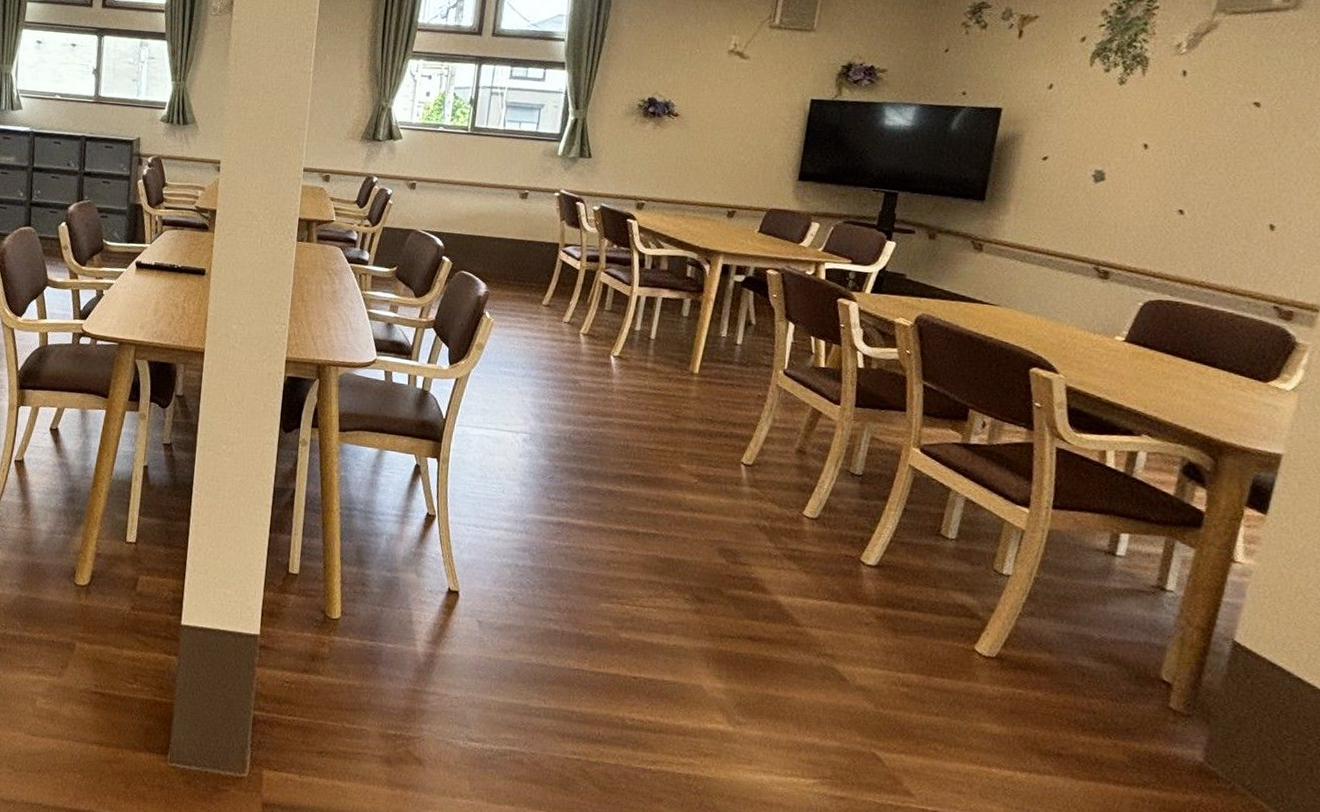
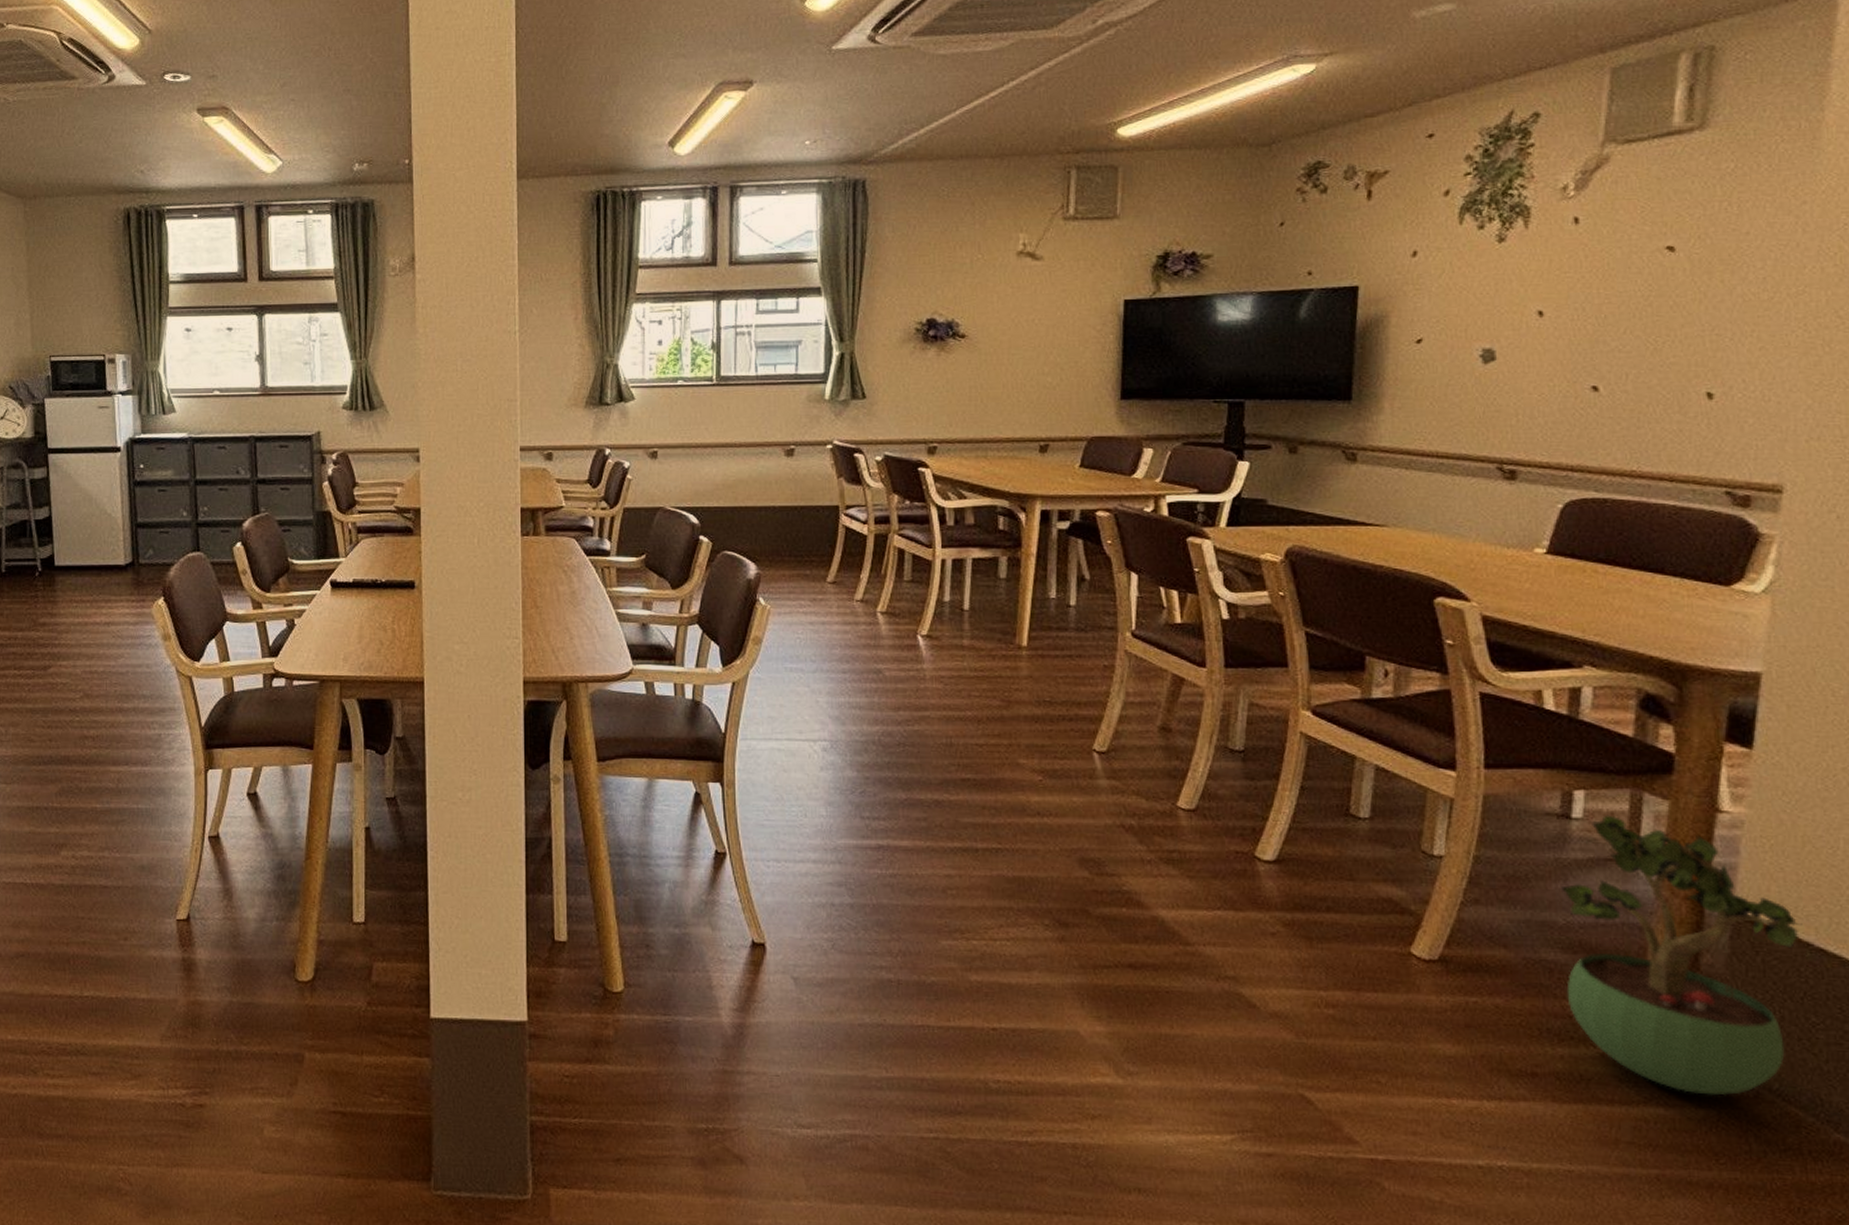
potted plant: none [1093,555,1287,786] -> present [1560,815,1802,1096]

